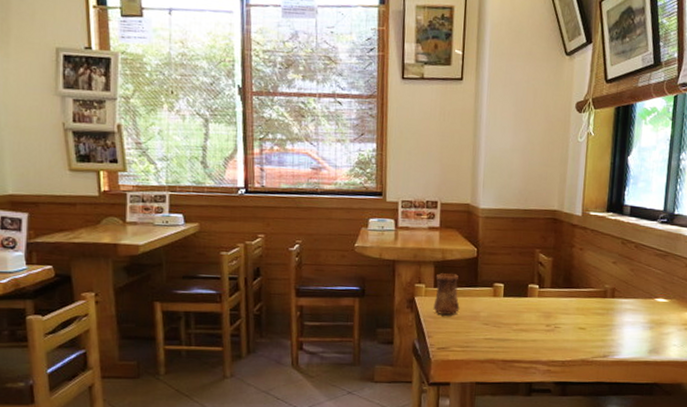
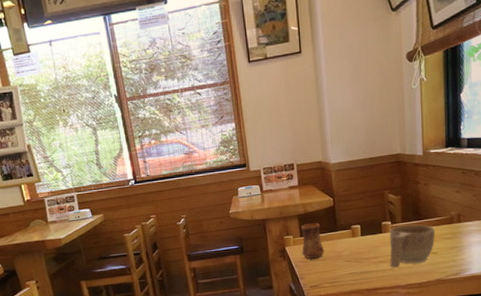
cup: none [532,291,586,340] -> present [389,224,435,268]

